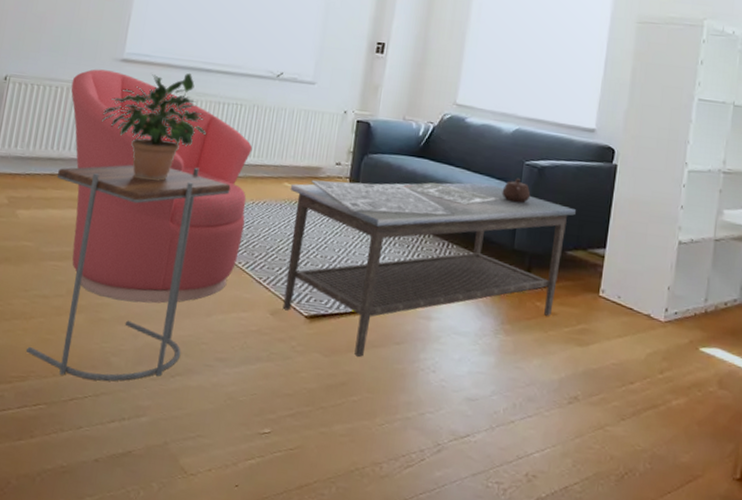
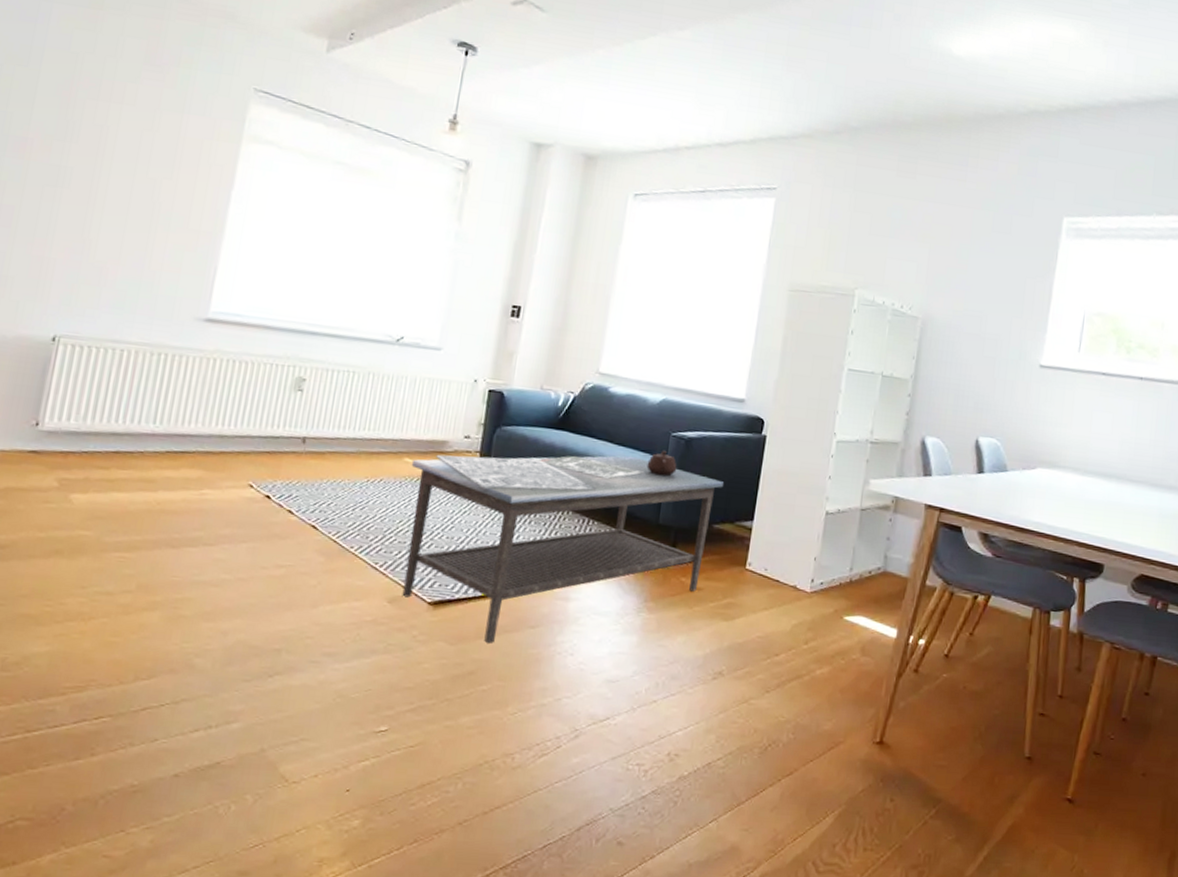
side table: present [25,164,231,381] -> none [83,440,341,686]
armchair: present [71,69,253,304] -> none [140,329,367,596]
potted plant: present [100,72,207,181] -> none [179,335,312,458]

